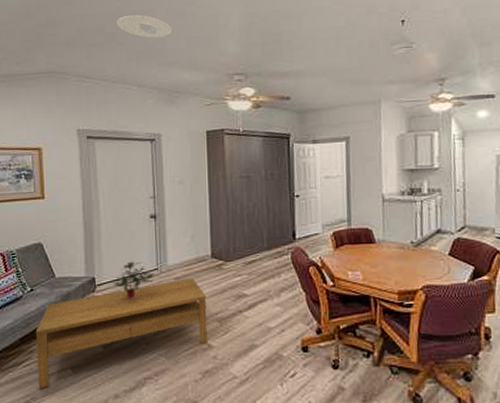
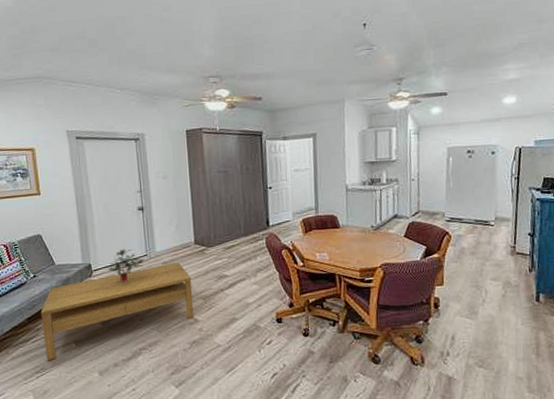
recessed light: present [116,15,173,38] -> none [97,21,151,44]

